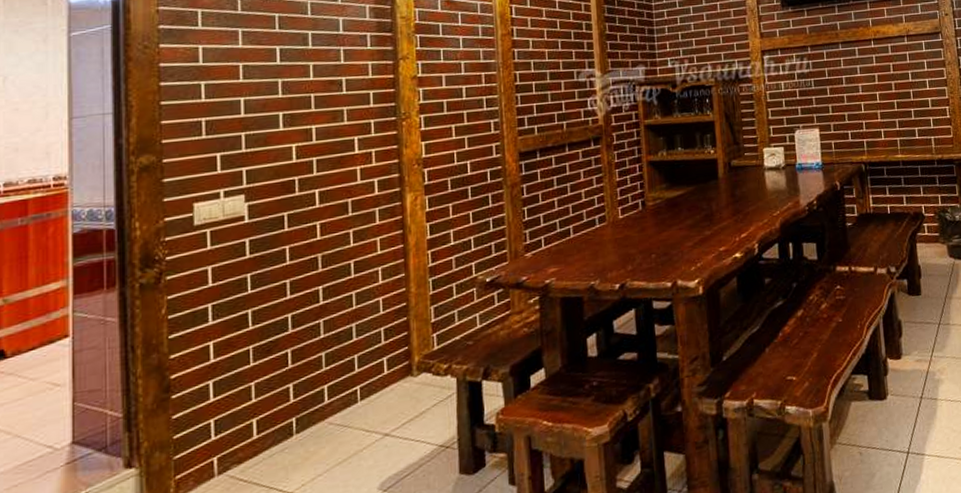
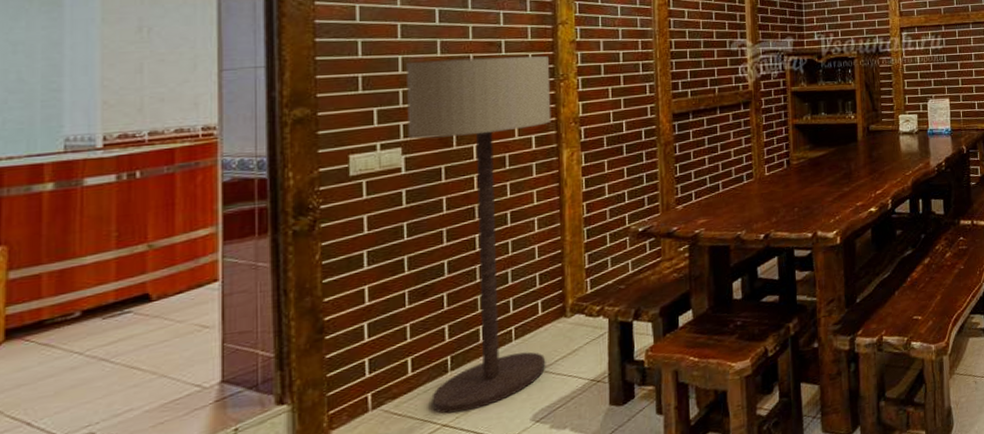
floor lamp: none [249,94,394,481] -> present [407,56,552,414]

